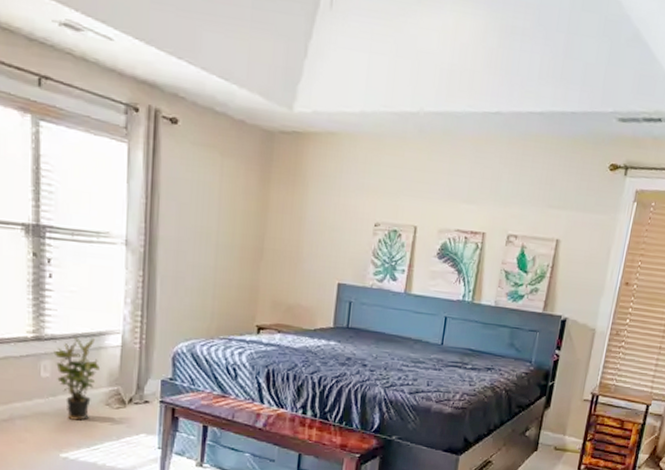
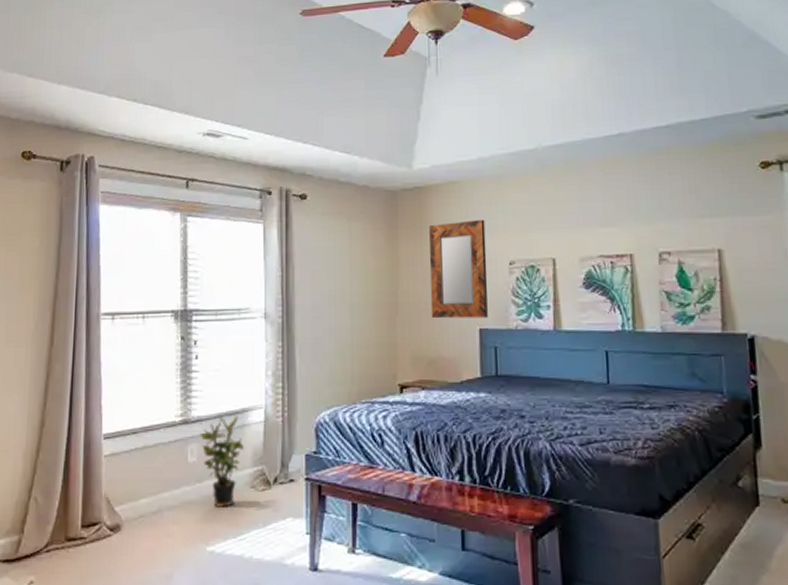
home mirror: none [294,174,358,274] -> present [429,219,488,319]

